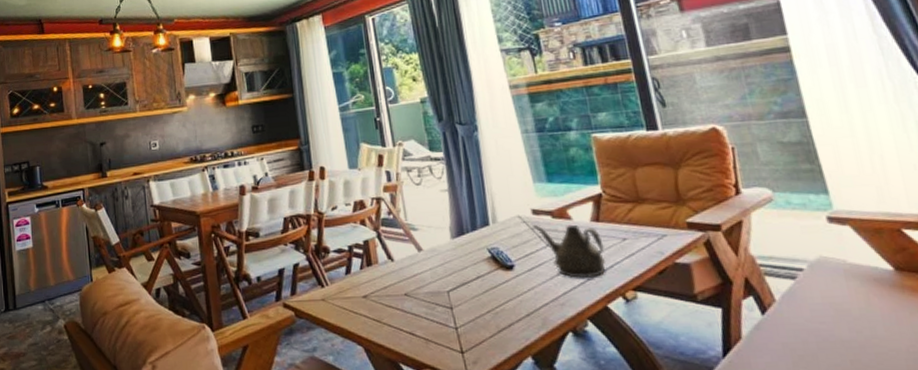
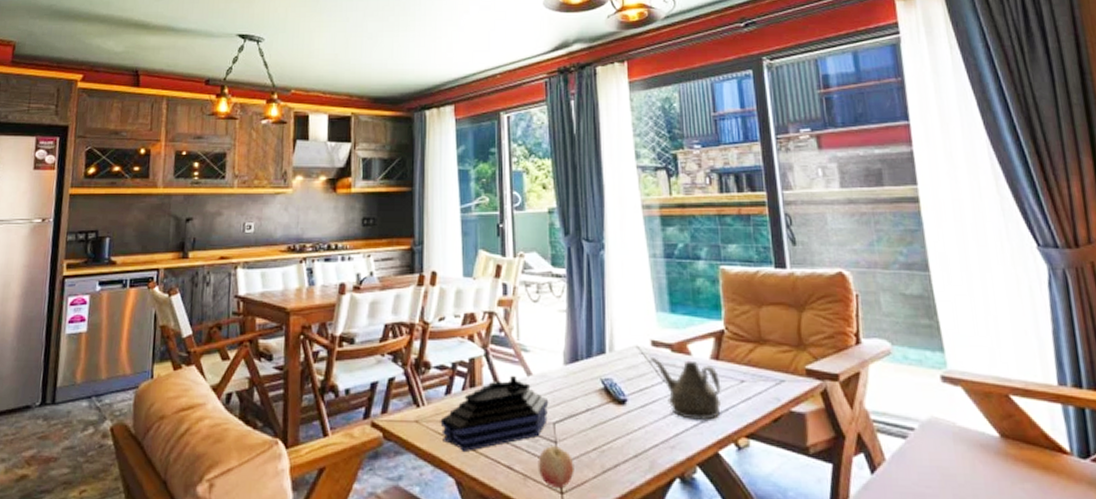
tray: none [344,252,442,324] -> present [440,375,549,453]
fruit: none [437,312,472,348] -> present [538,446,574,488]

